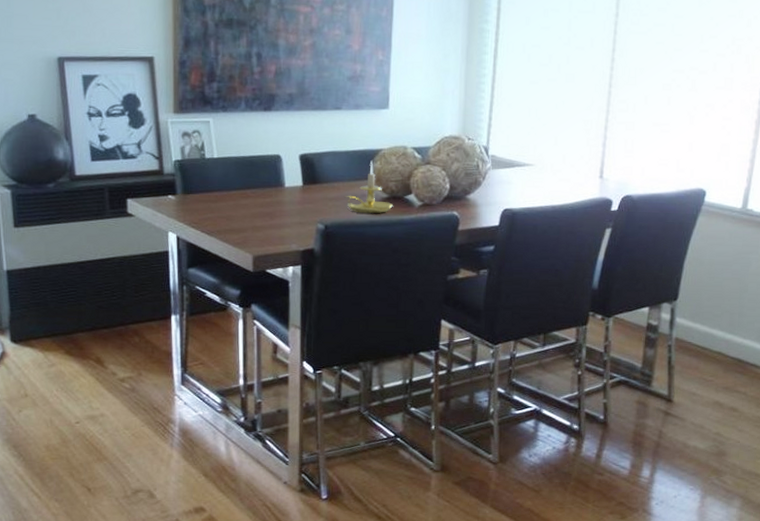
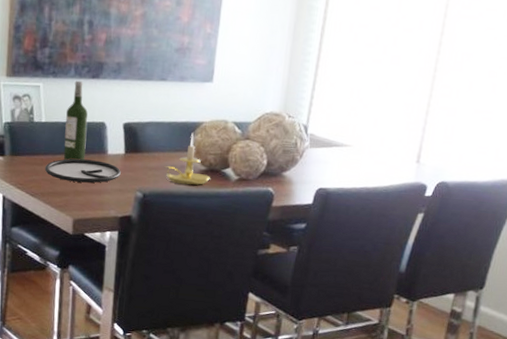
plate: none [220,193,300,218] -> present [45,158,121,183]
wine bottle: none [238,114,262,196] -> present [64,80,88,161]

